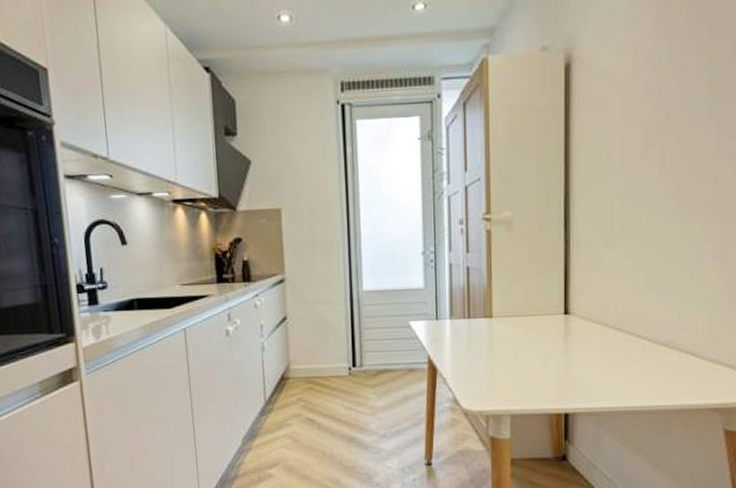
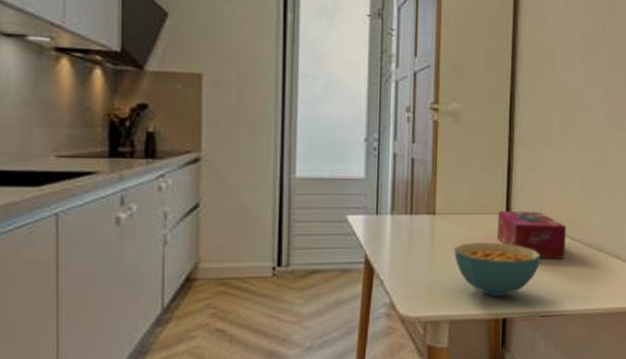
cereal bowl: none [512,341,603,393] -> present [454,242,541,297]
tissue box: none [555,310,631,357] -> present [496,210,566,259]

